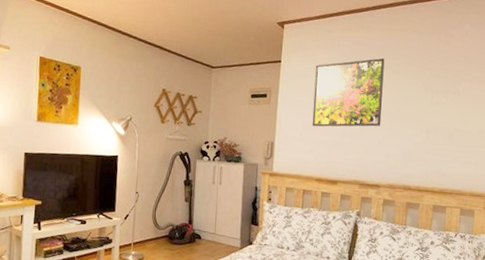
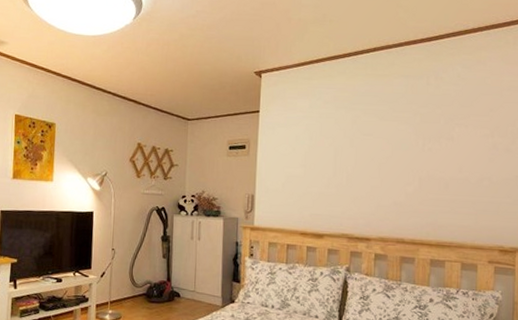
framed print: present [312,58,385,127] -> none [294,105,370,178]

